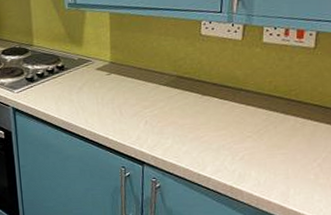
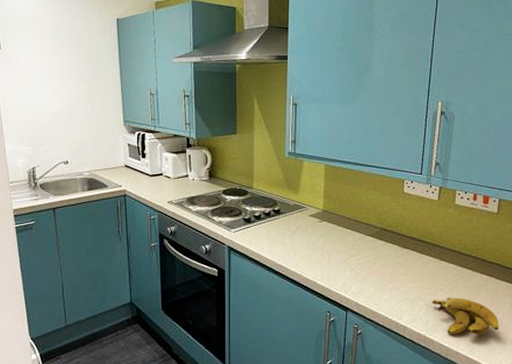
banana: none [237,143,318,184] -> present [431,296,499,335]

